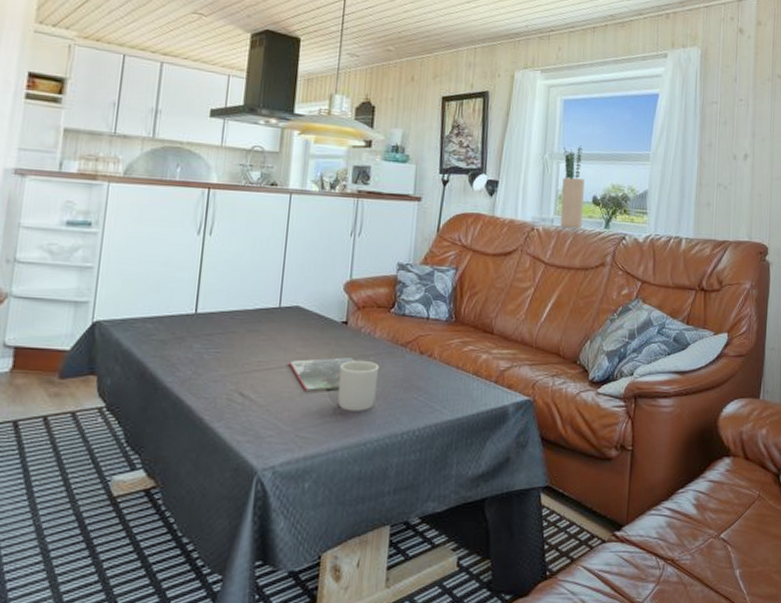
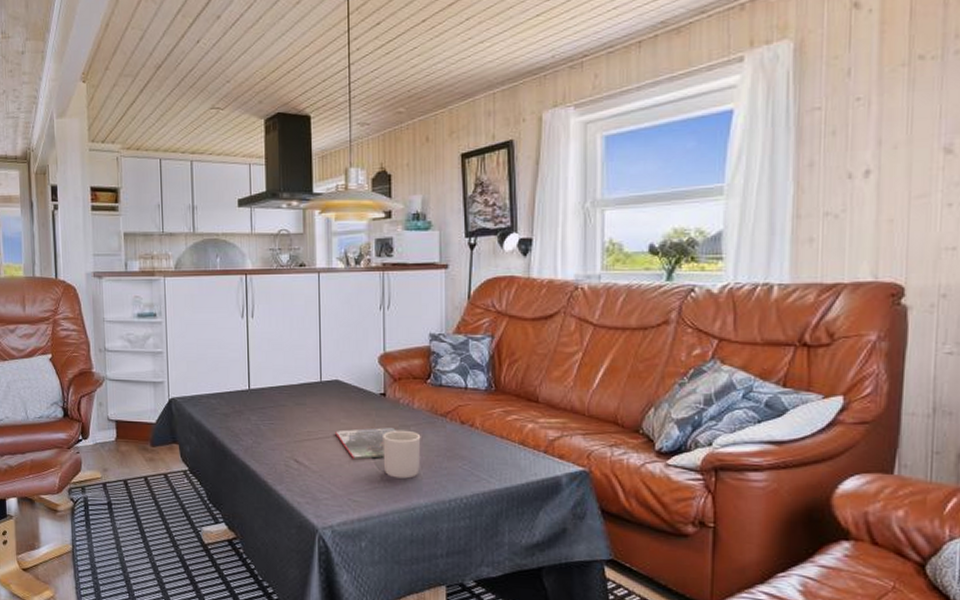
vase: present [560,145,585,229] -> none [609,187,638,284]

